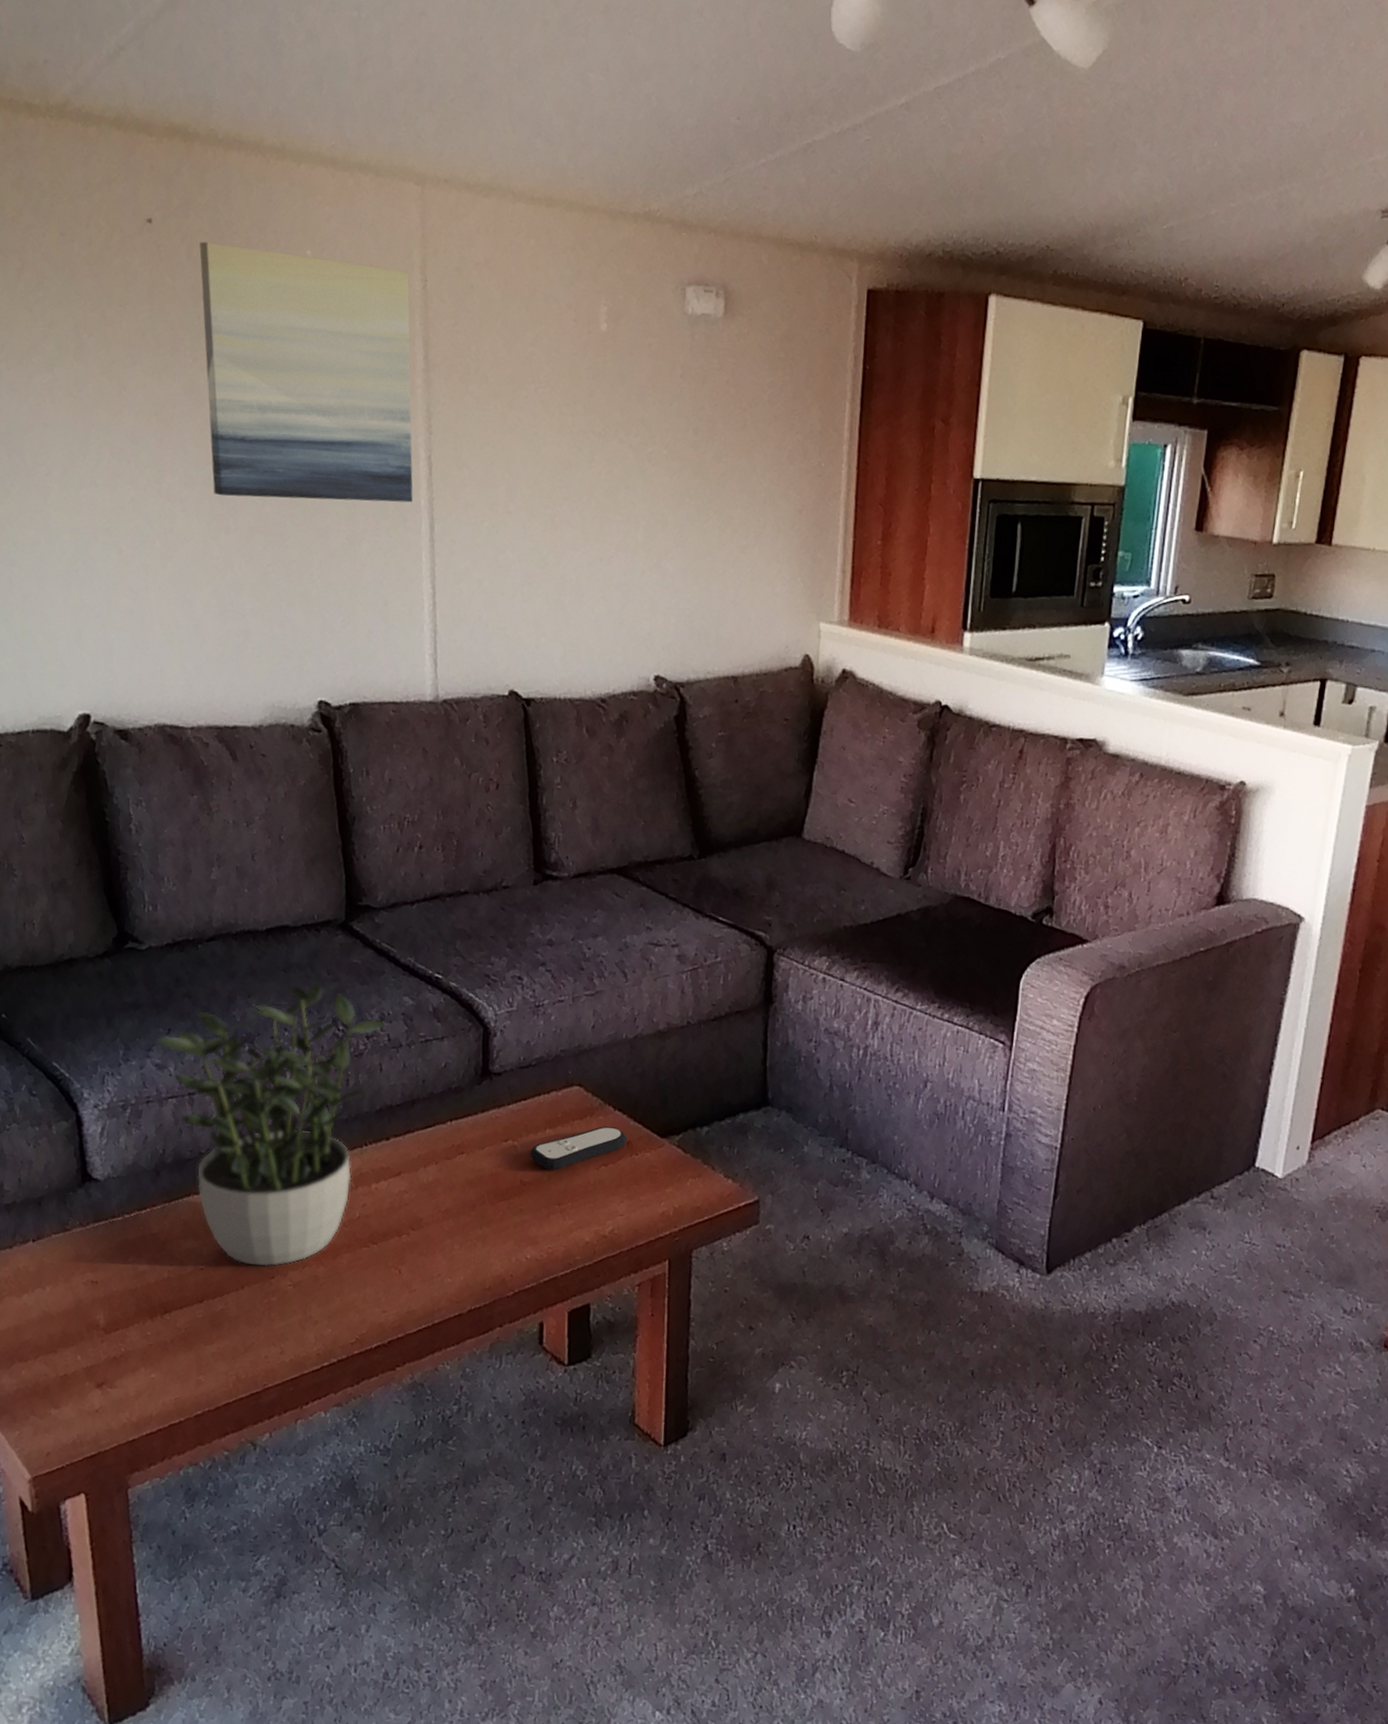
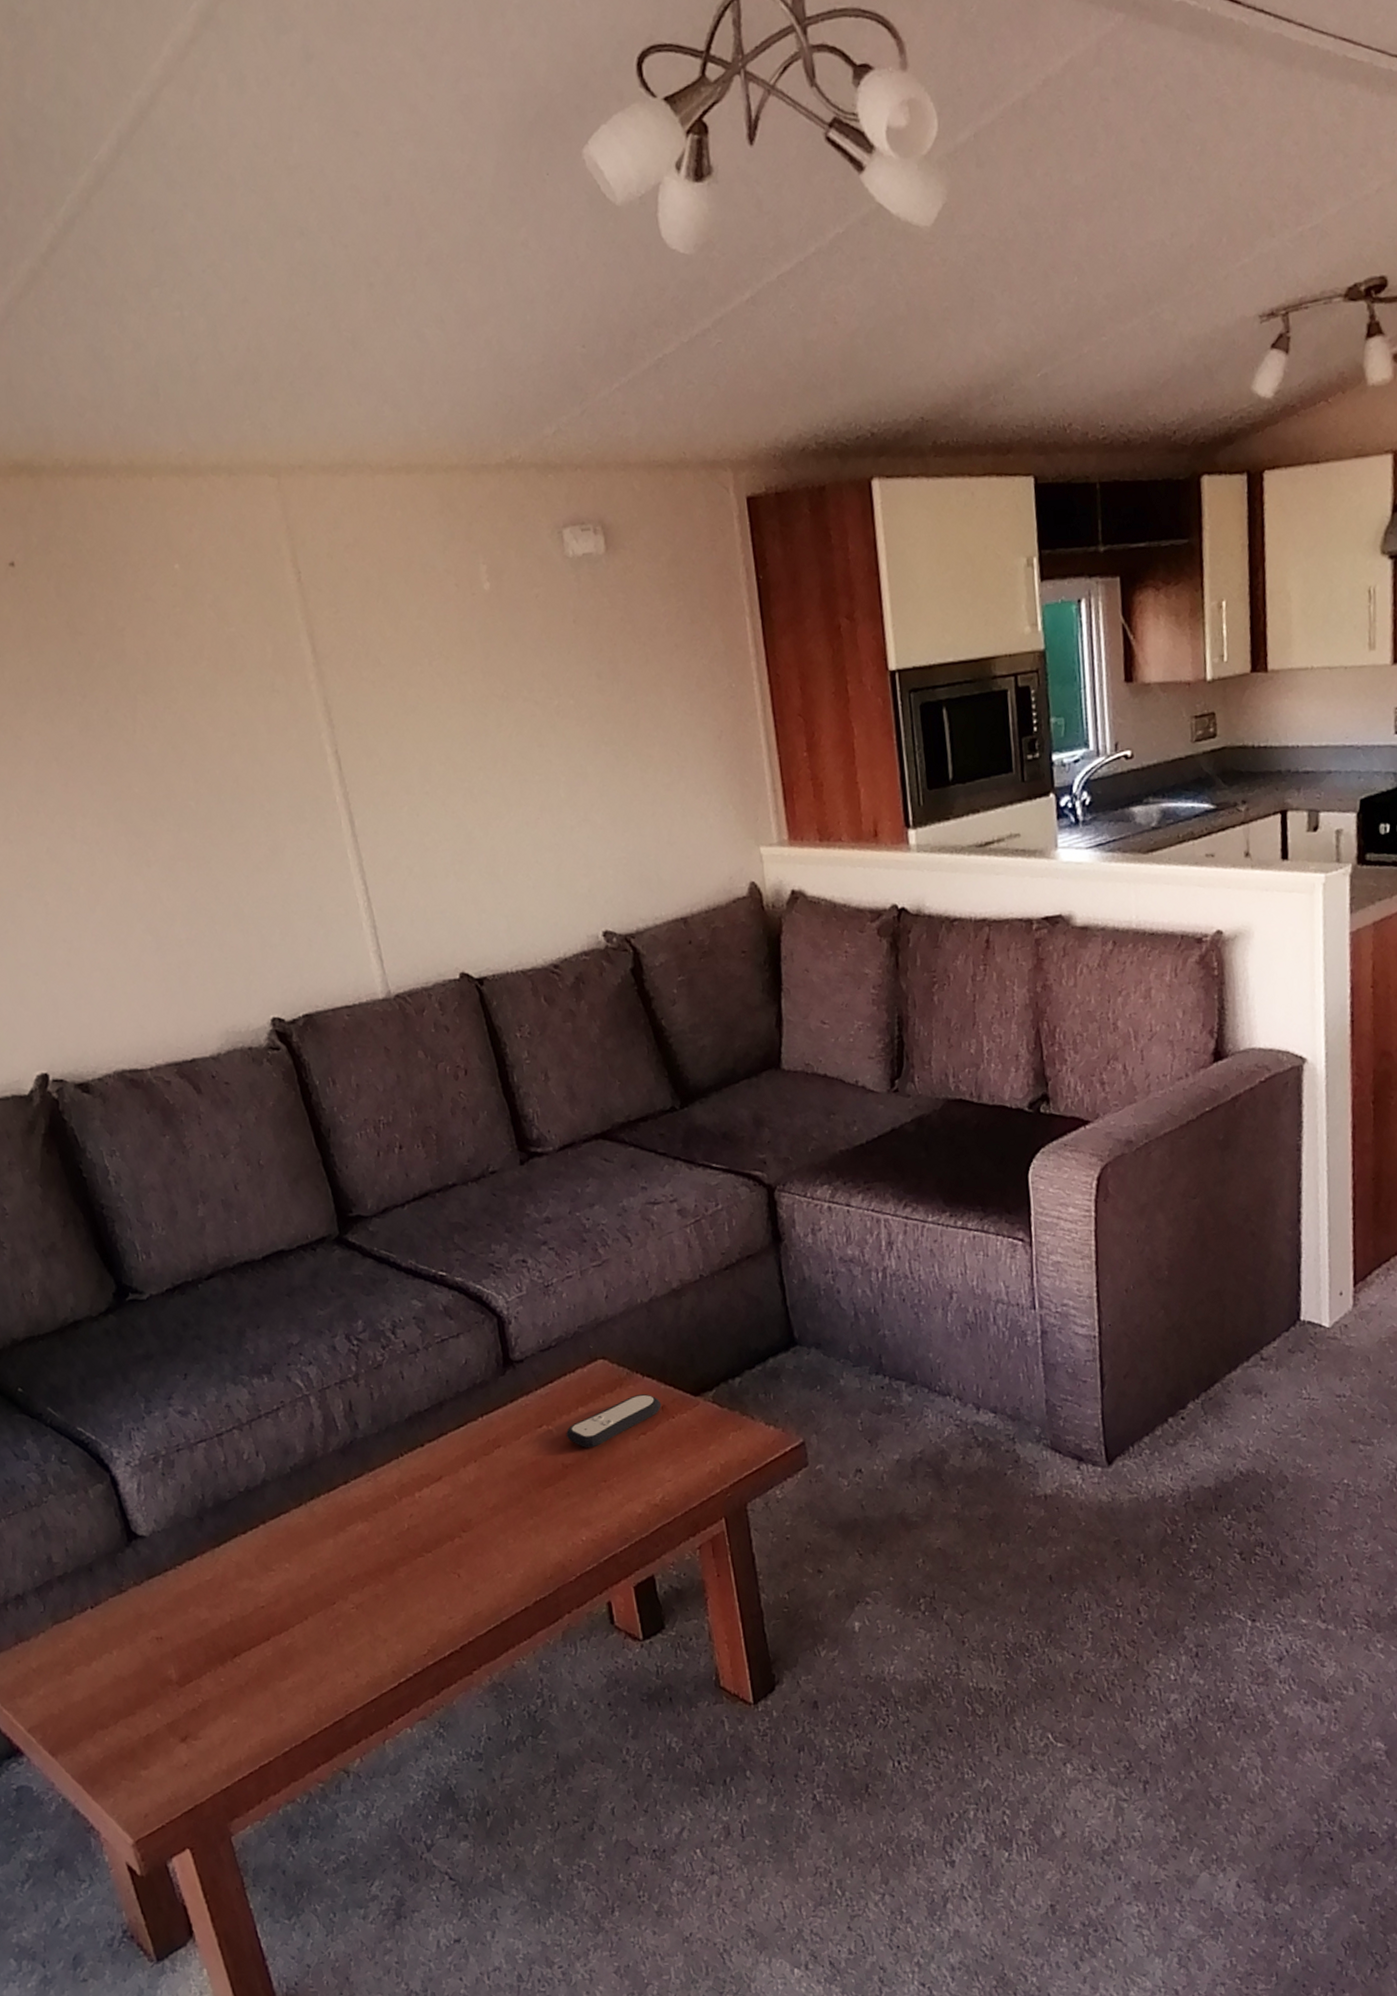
potted plant: present [156,982,385,1267] -> none [175,1301,398,1595]
wall art: present [199,241,413,503] -> none [66,566,328,830]

